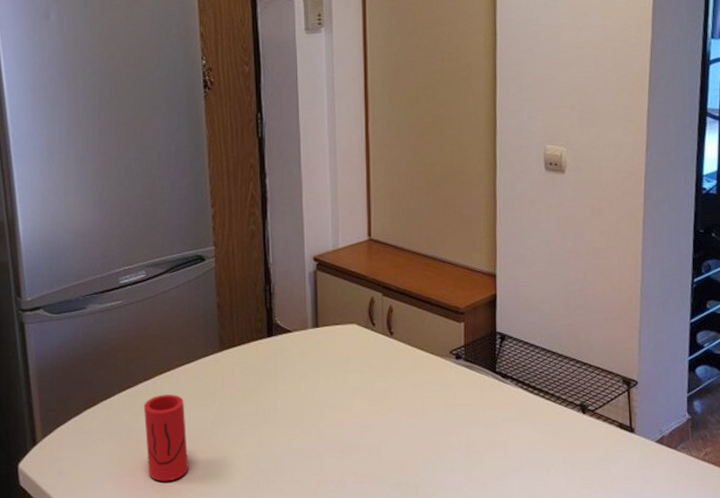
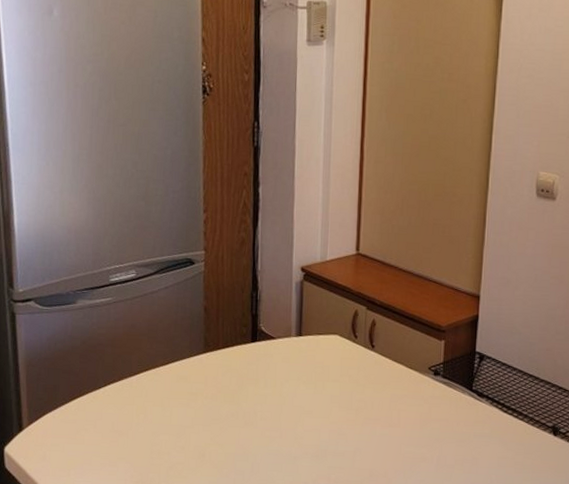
cup: present [144,394,189,481] -> none [127,390,169,474]

